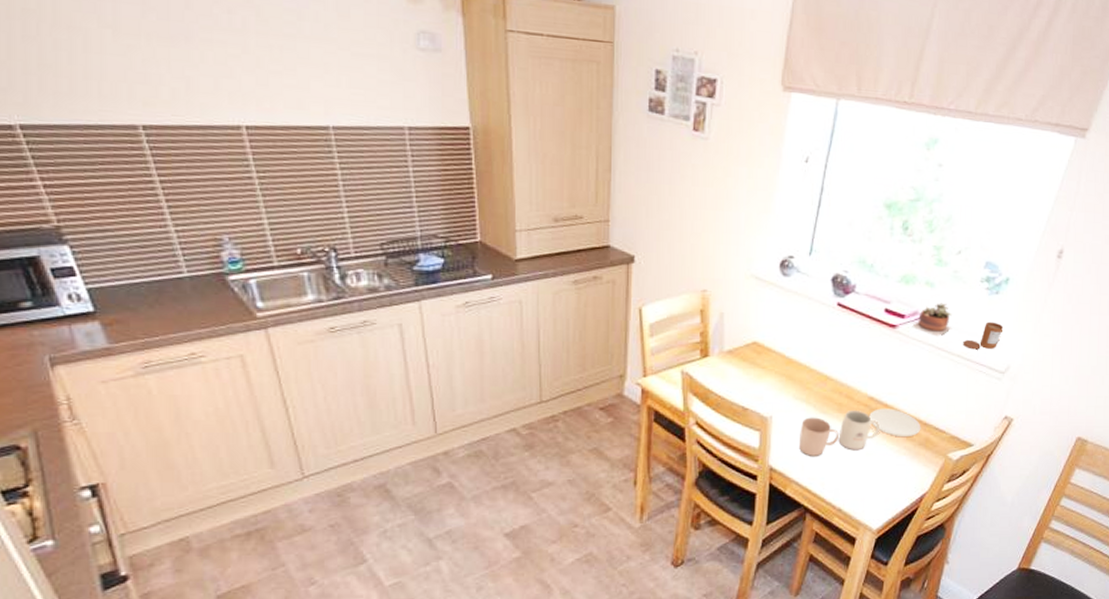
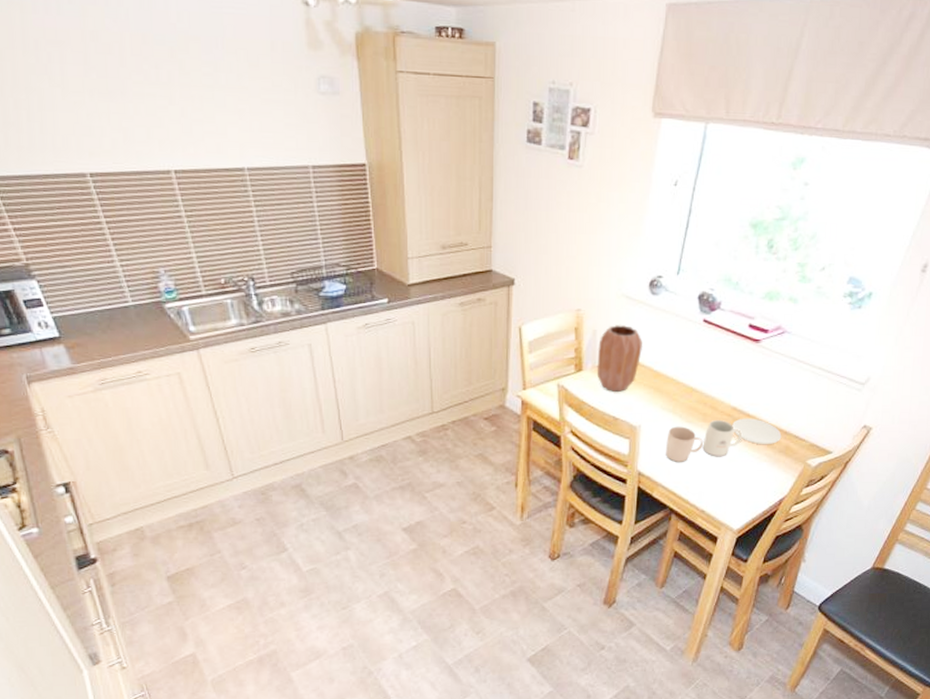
vase: none [724,307,774,380] -> present [596,325,643,392]
succulent plant: present [912,303,952,337] -> none [775,318,814,350]
candle: present [963,321,1004,350] -> none [824,335,865,363]

